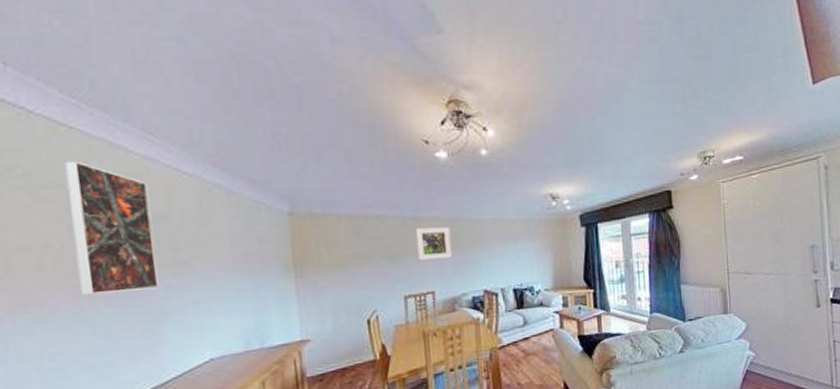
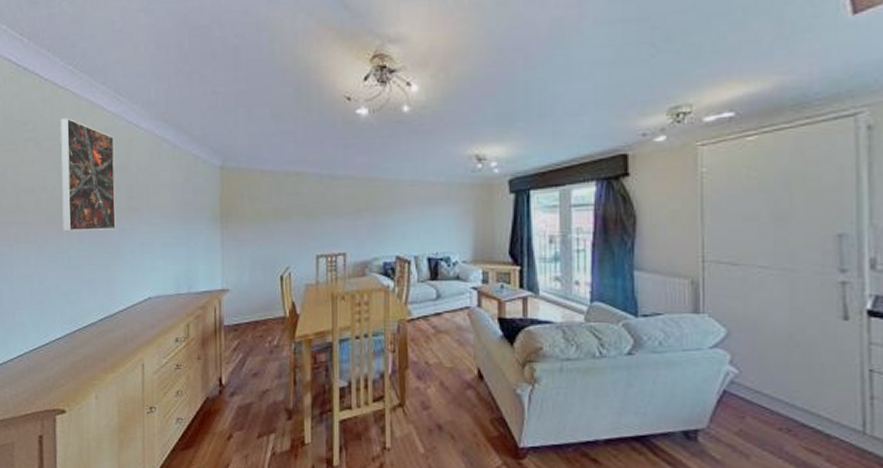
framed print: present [415,226,453,261] -> none [332,186,366,220]

